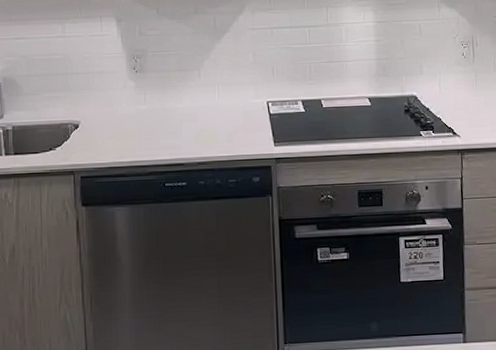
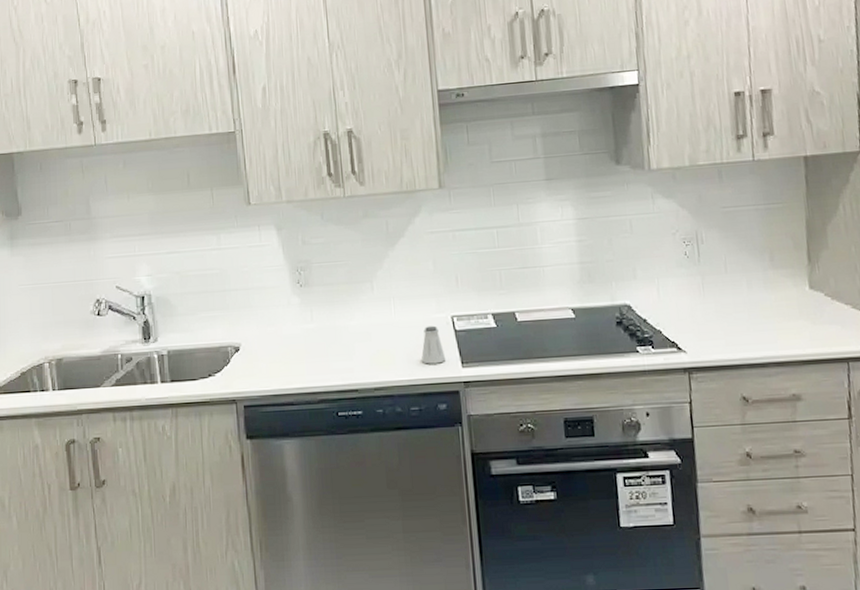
saltshaker: none [239,109,261,143] -> present [421,325,446,364]

